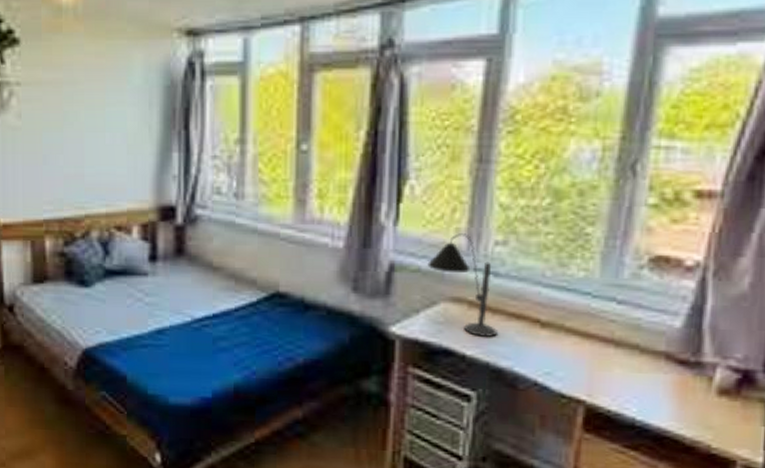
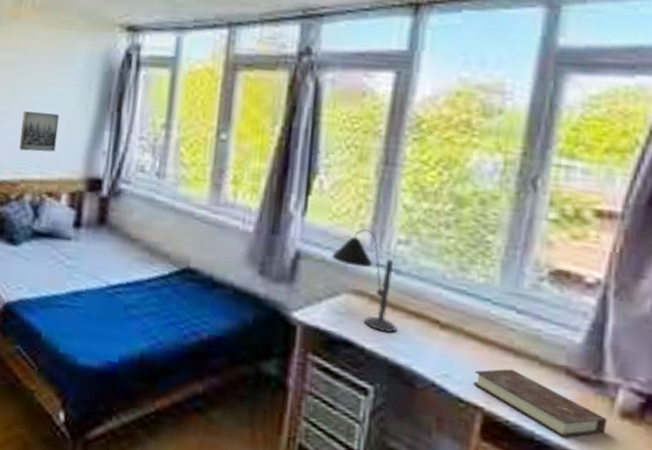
wall art: none [78,137,120,182] -> present [19,110,60,152]
book: none [575,360,705,420] -> present [473,368,607,438]

